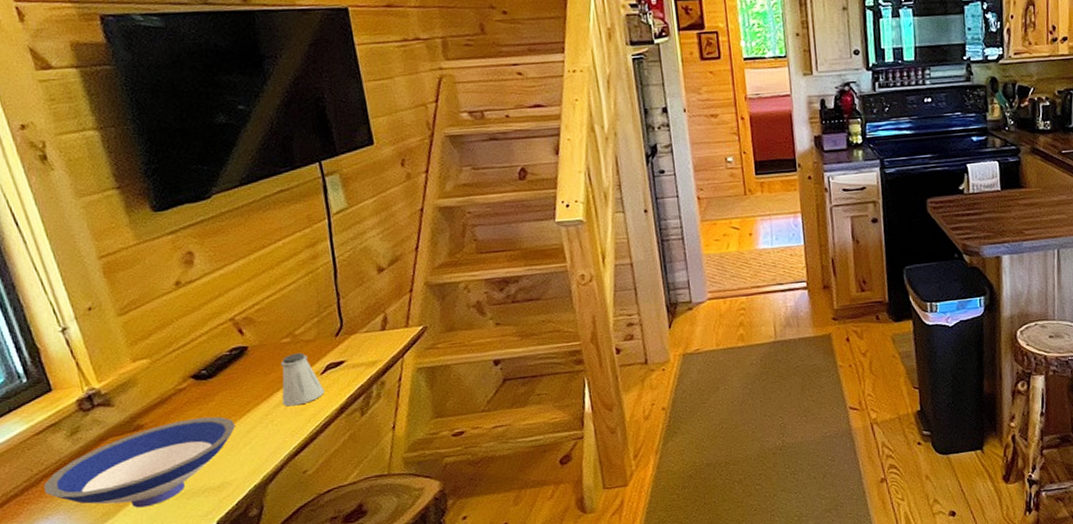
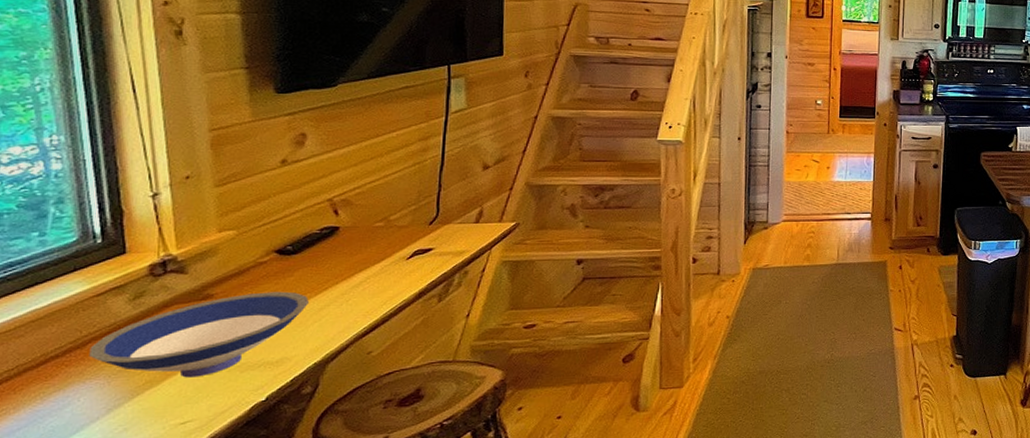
saltshaker: present [281,352,325,407] -> none [362,237,407,288]

